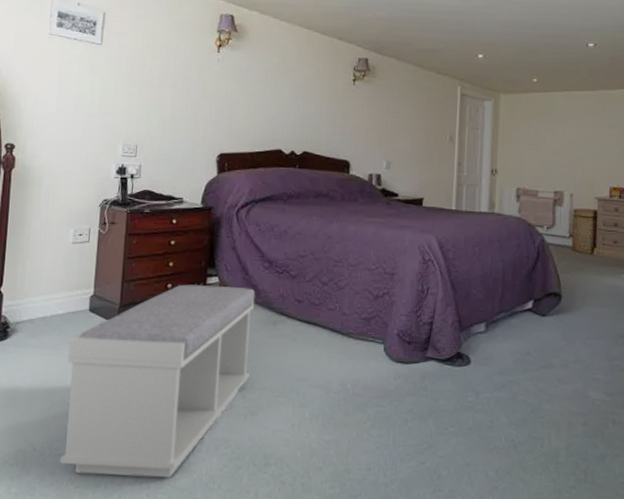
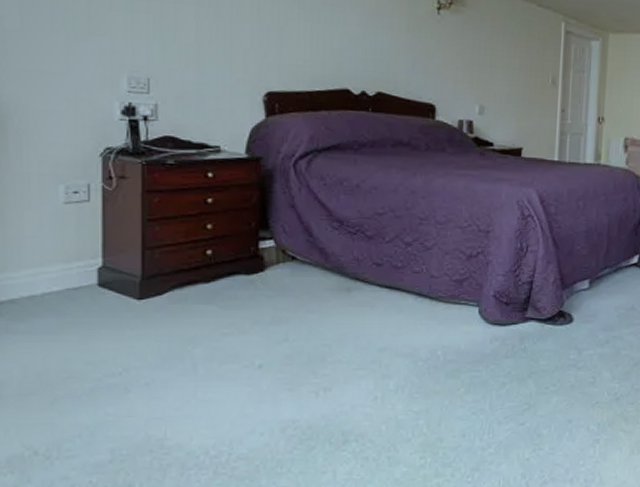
bench: present [59,284,256,478] -> none [72,250,323,474]

